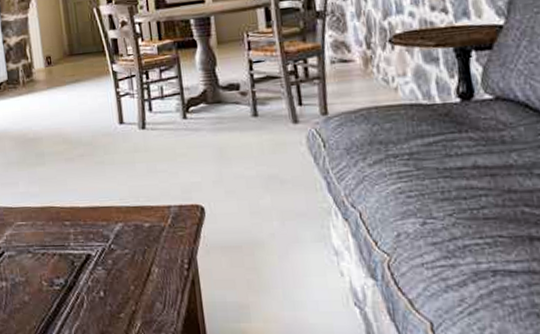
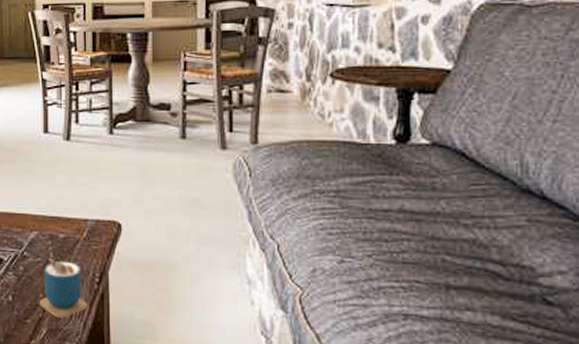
cup: none [131,230,180,309] -> present [39,240,88,318]

